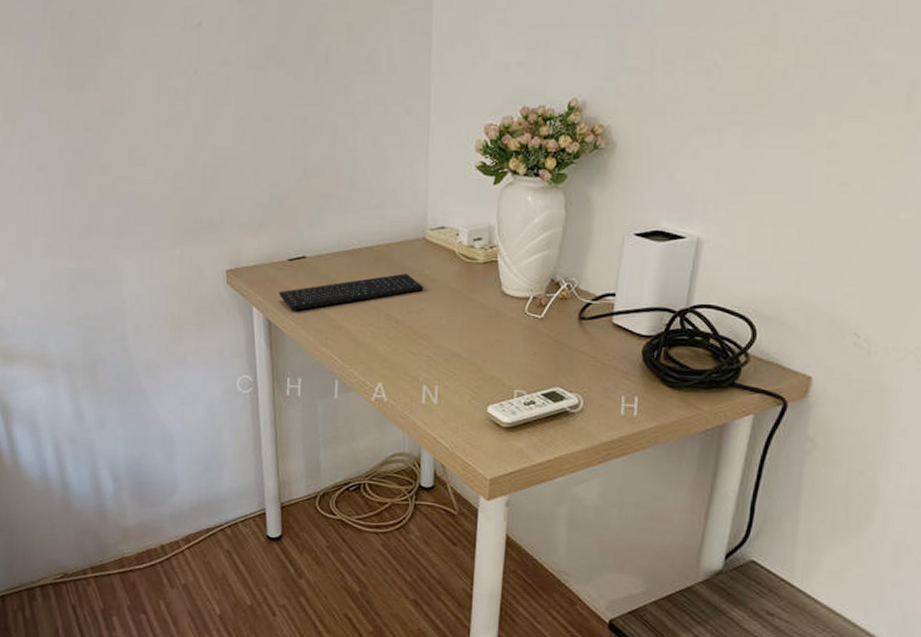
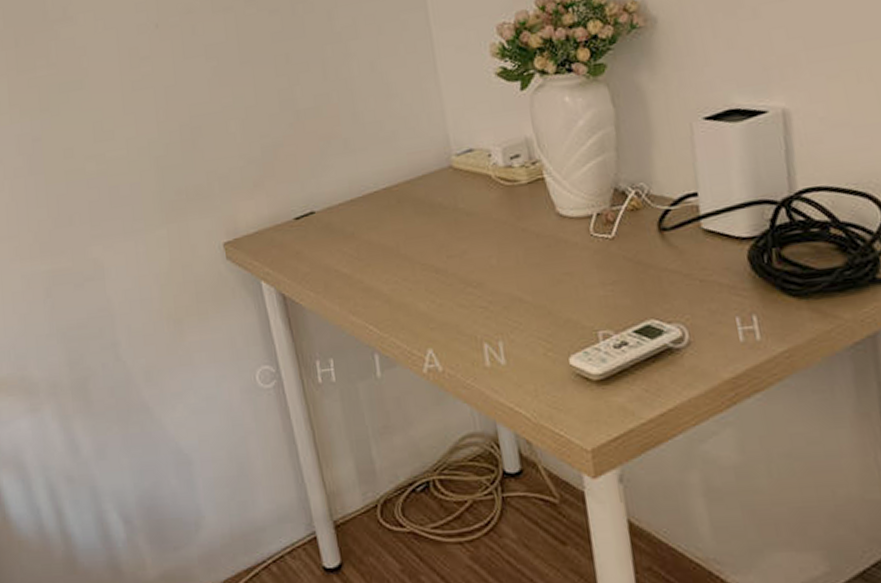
keyboard: present [279,273,424,312] -> none [289,211,462,280]

